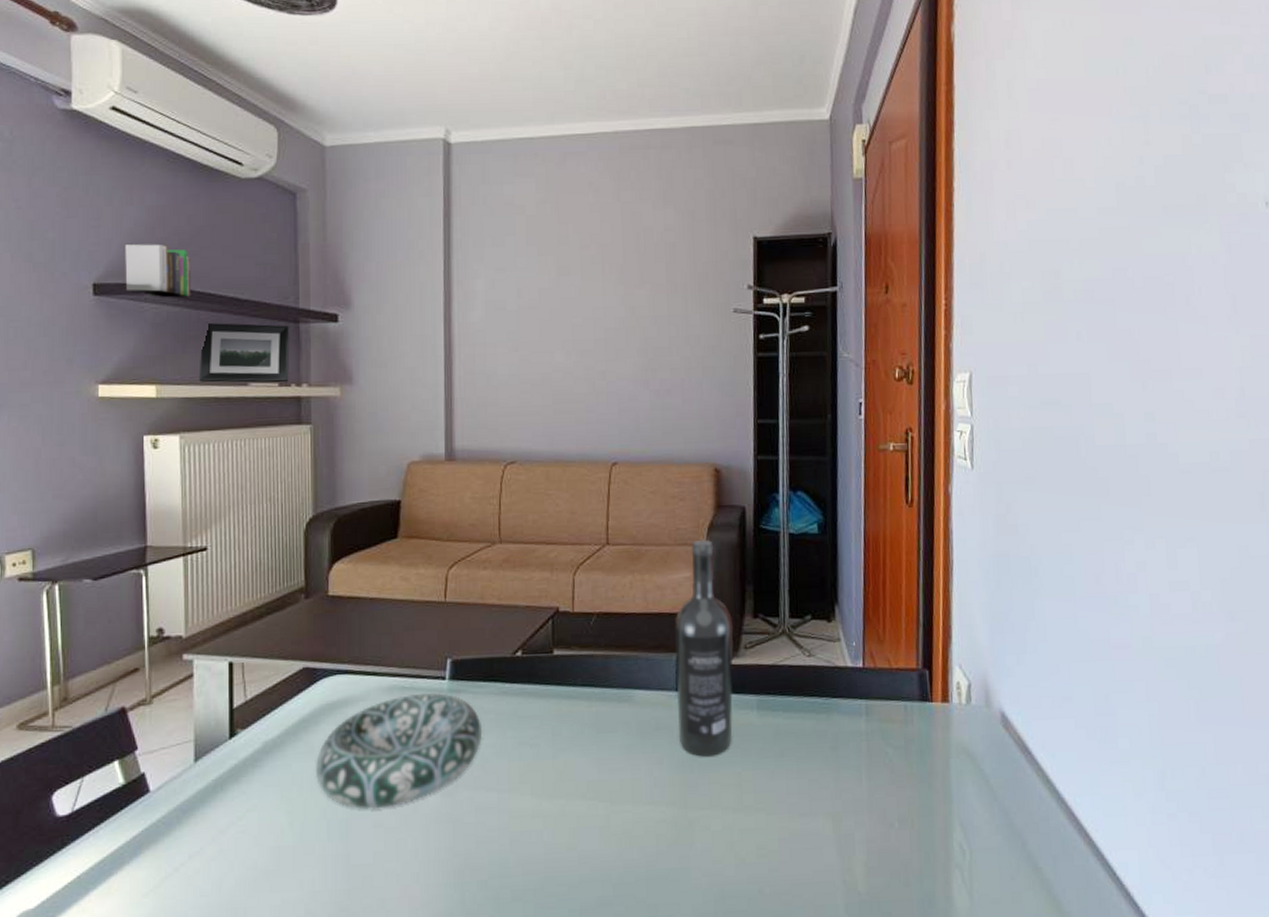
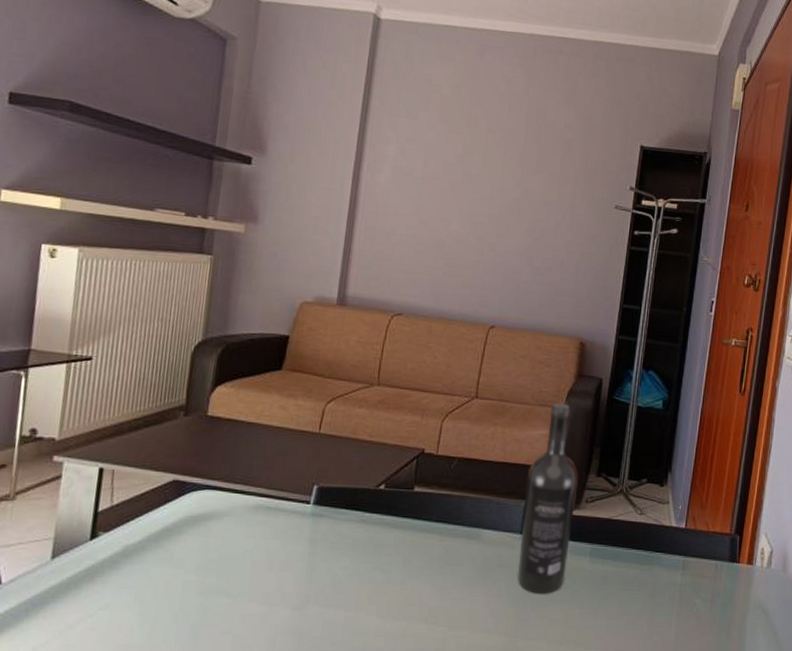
books: present [125,244,192,298] -> none [43,60,113,120]
picture frame: present [199,322,290,383] -> none [105,146,204,213]
decorative bowl: present [315,692,483,810] -> none [172,514,339,617]

